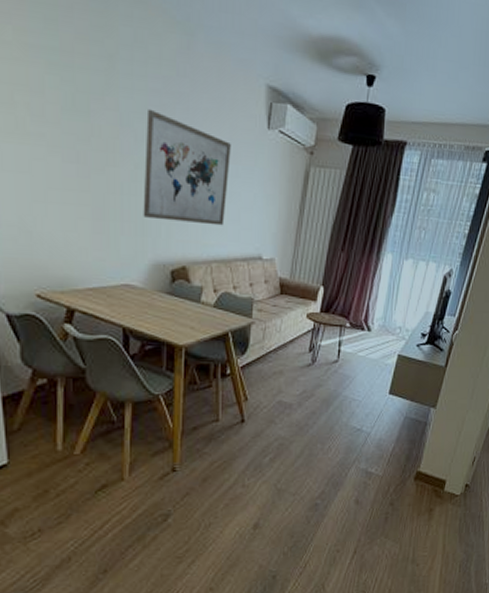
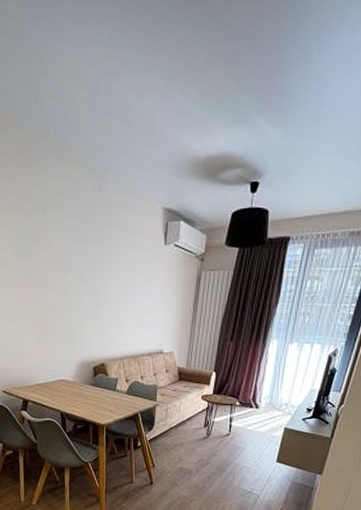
wall art: present [143,108,231,226] -> none [71,243,136,329]

